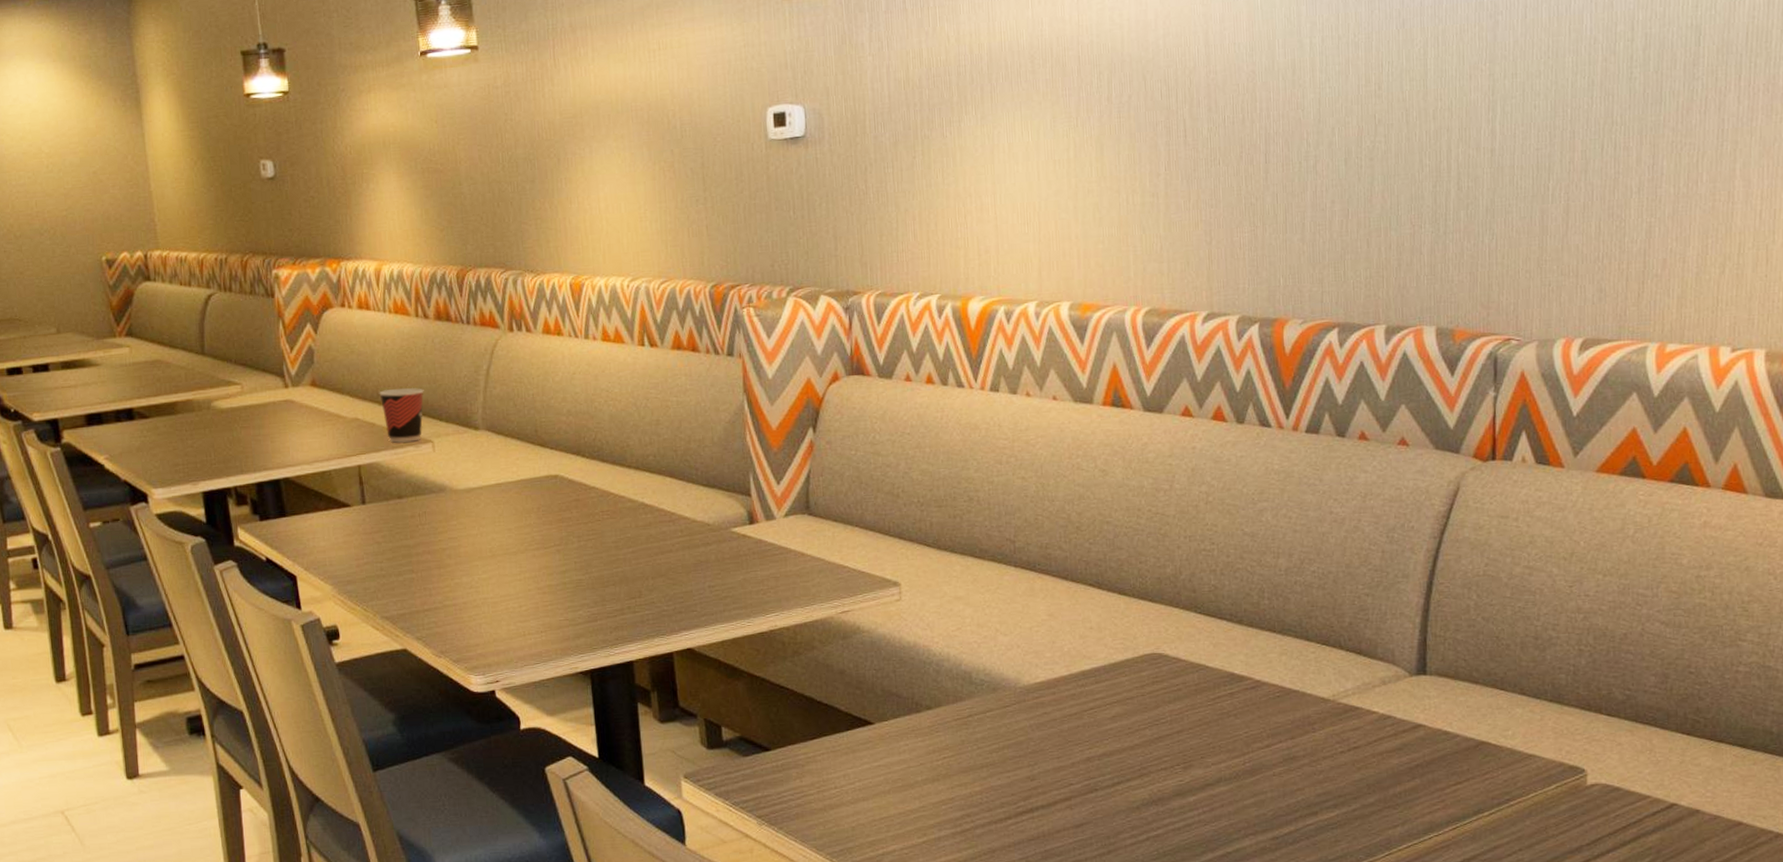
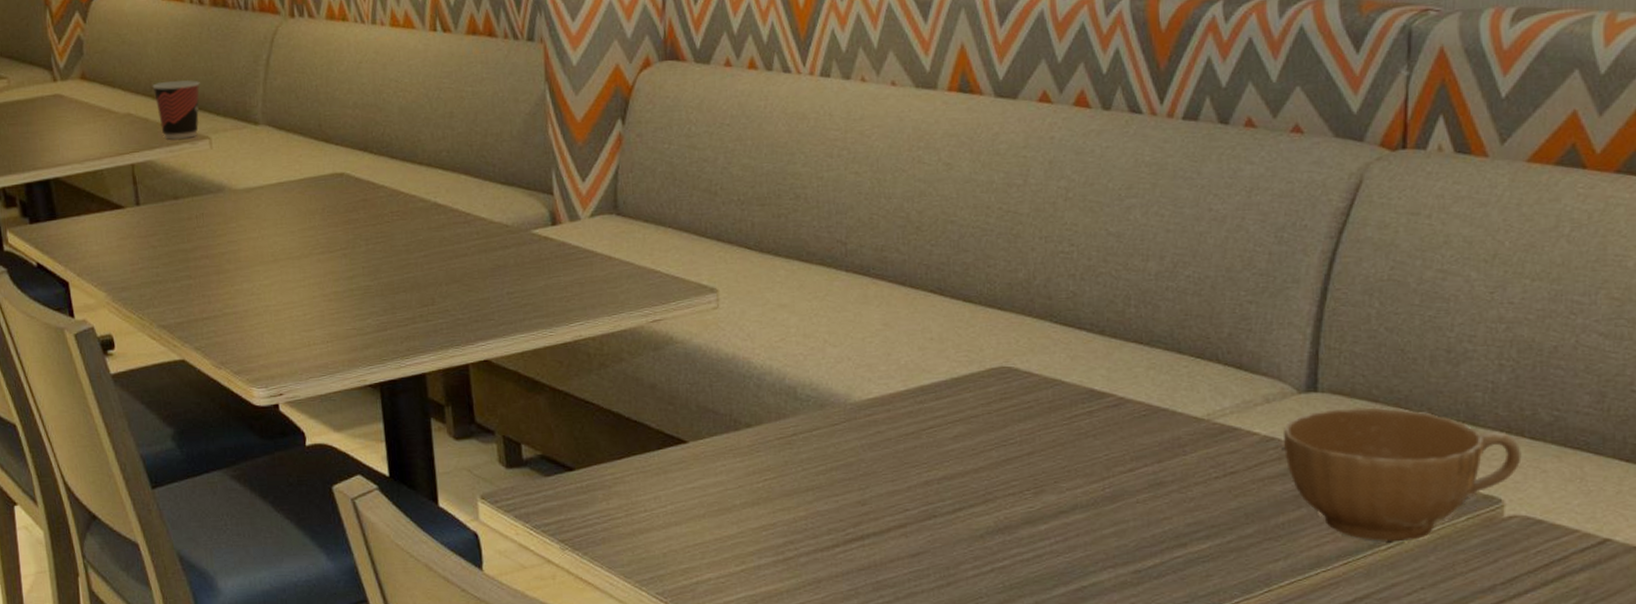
teacup: none [1398,688,1600,808] -> present [1282,407,1522,542]

